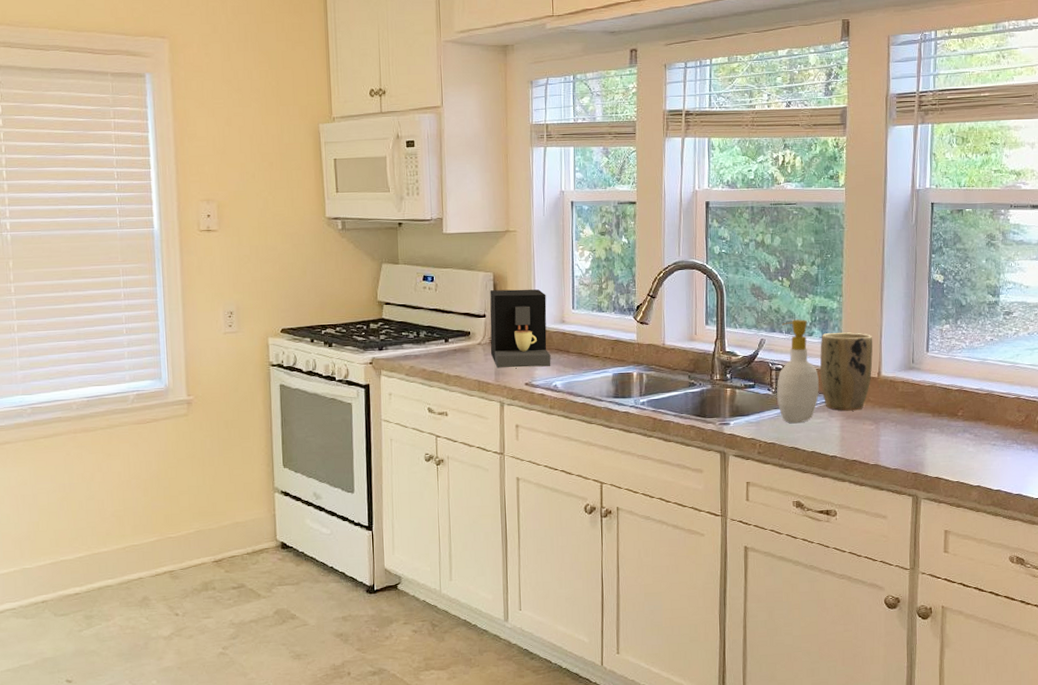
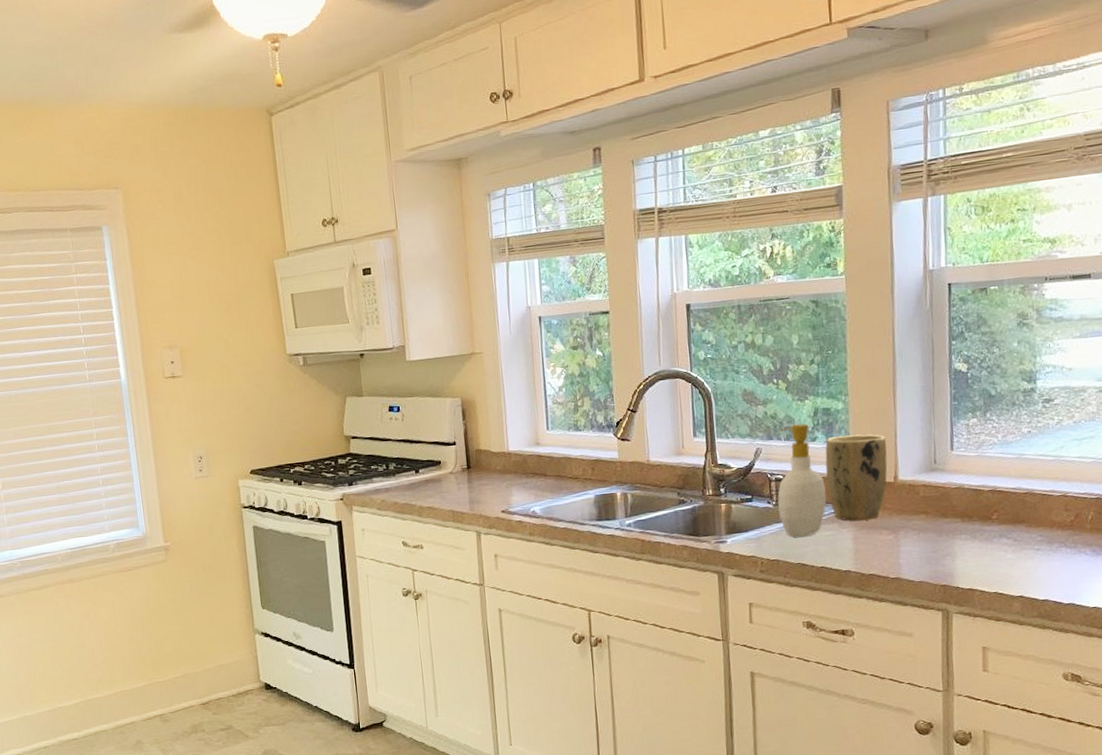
coffee maker: present [490,289,551,368] -> none [458,412,528,496]

